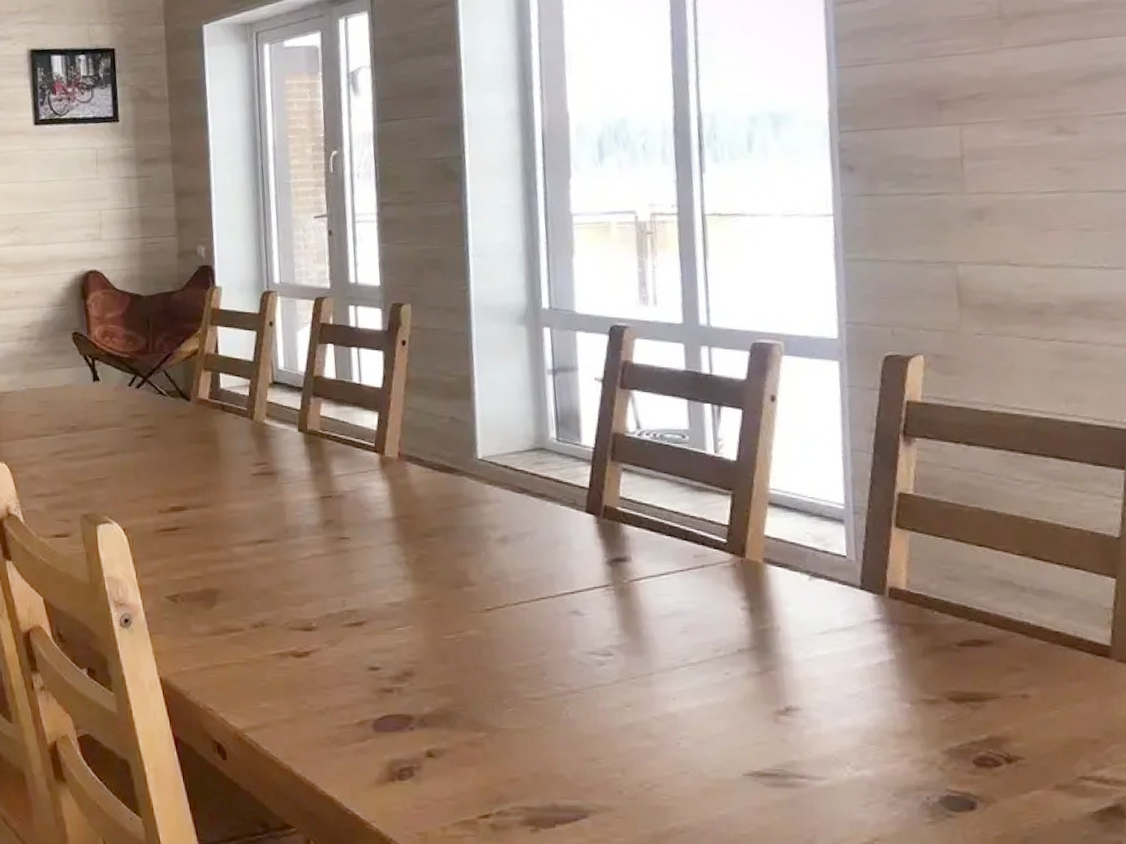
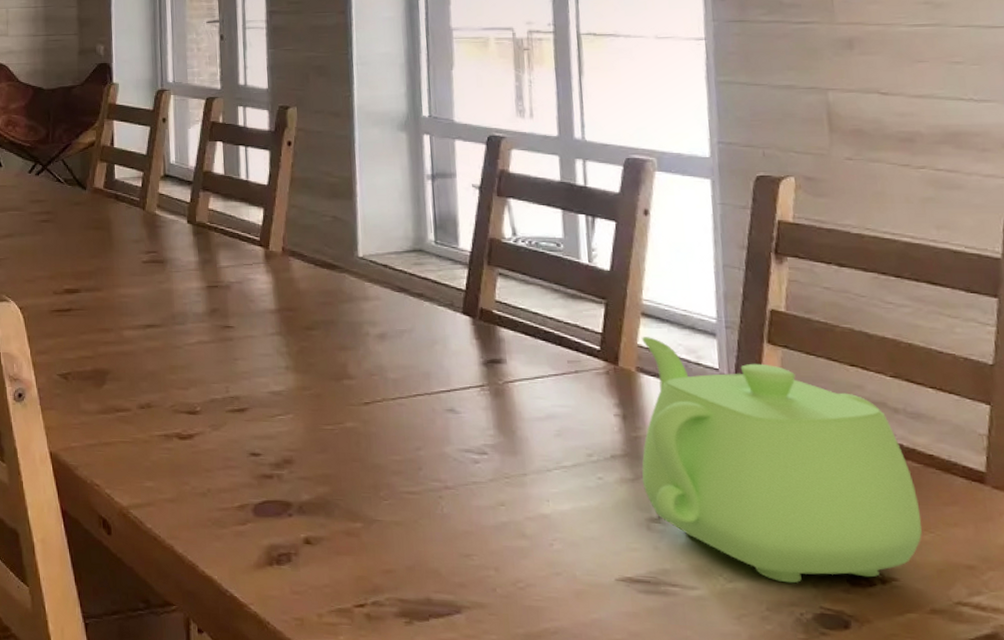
teapot: none [769,527,1048,768] -> present [642,337,922,584]

